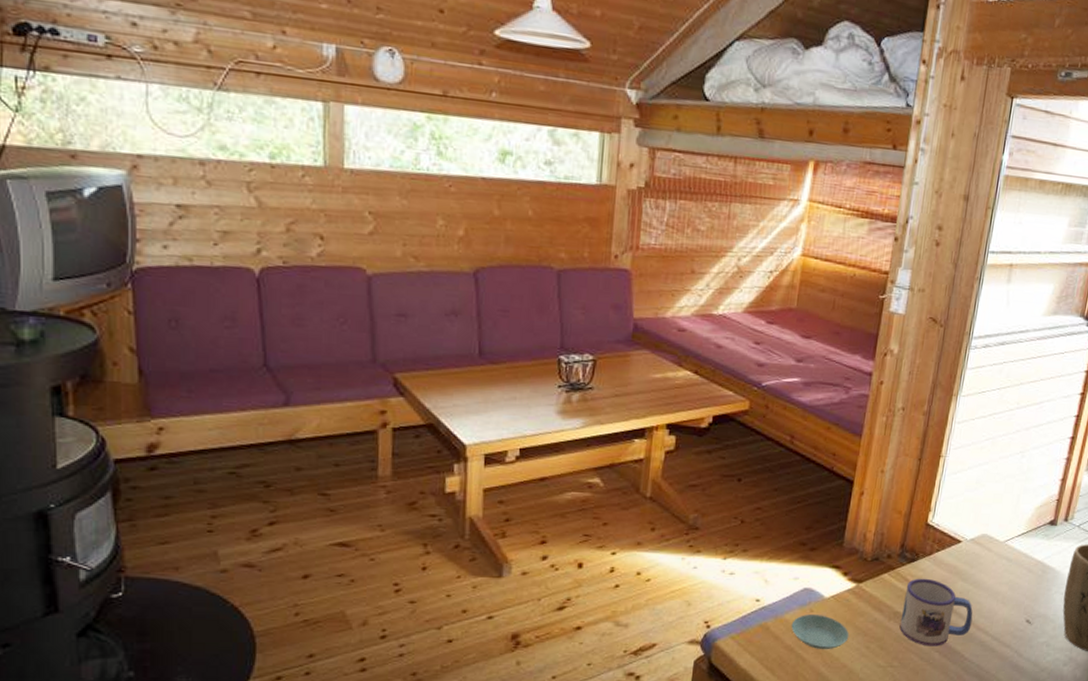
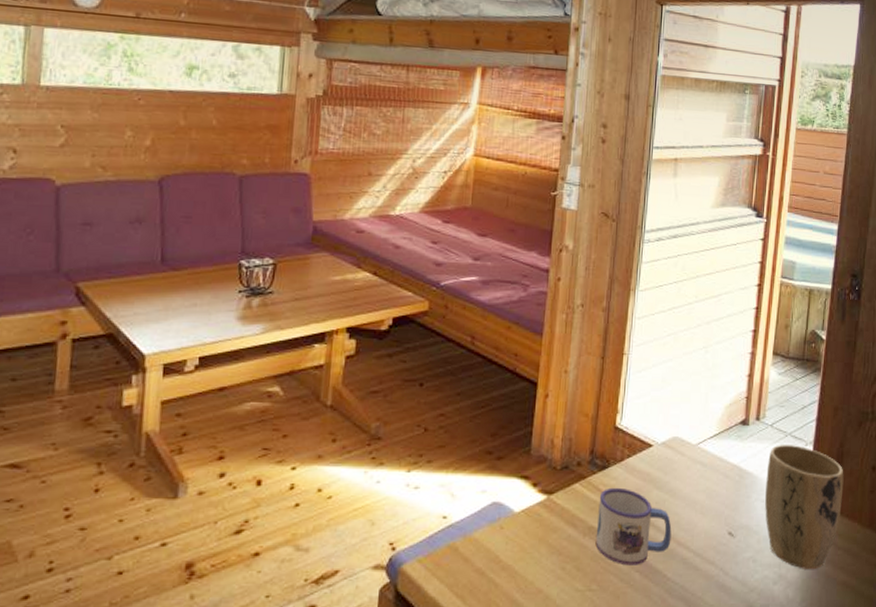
saucer: present [791,615,849,650] -> none [481,532,543,573]

